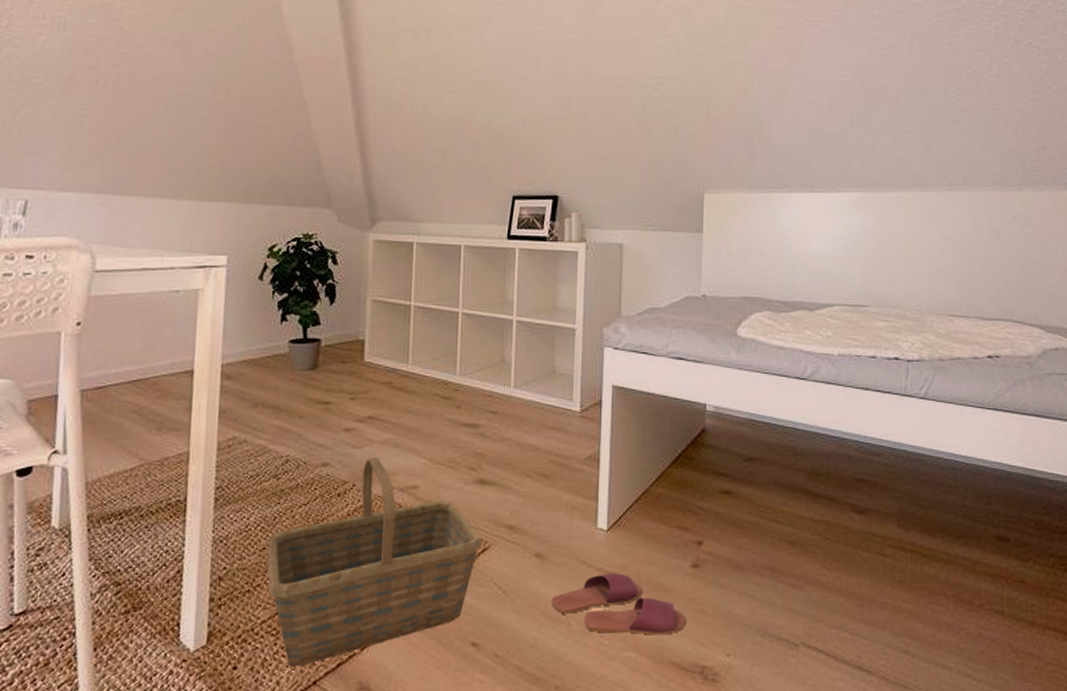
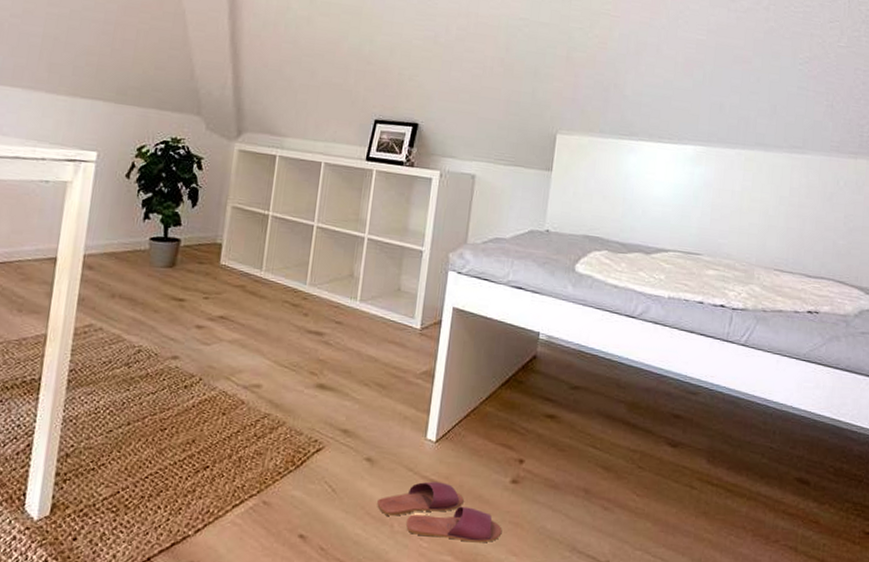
basket: present [267,458,483,666] -> none [112,355,318,542]
candle: present [563,210,587,243] -> none [419,139,442,171]

